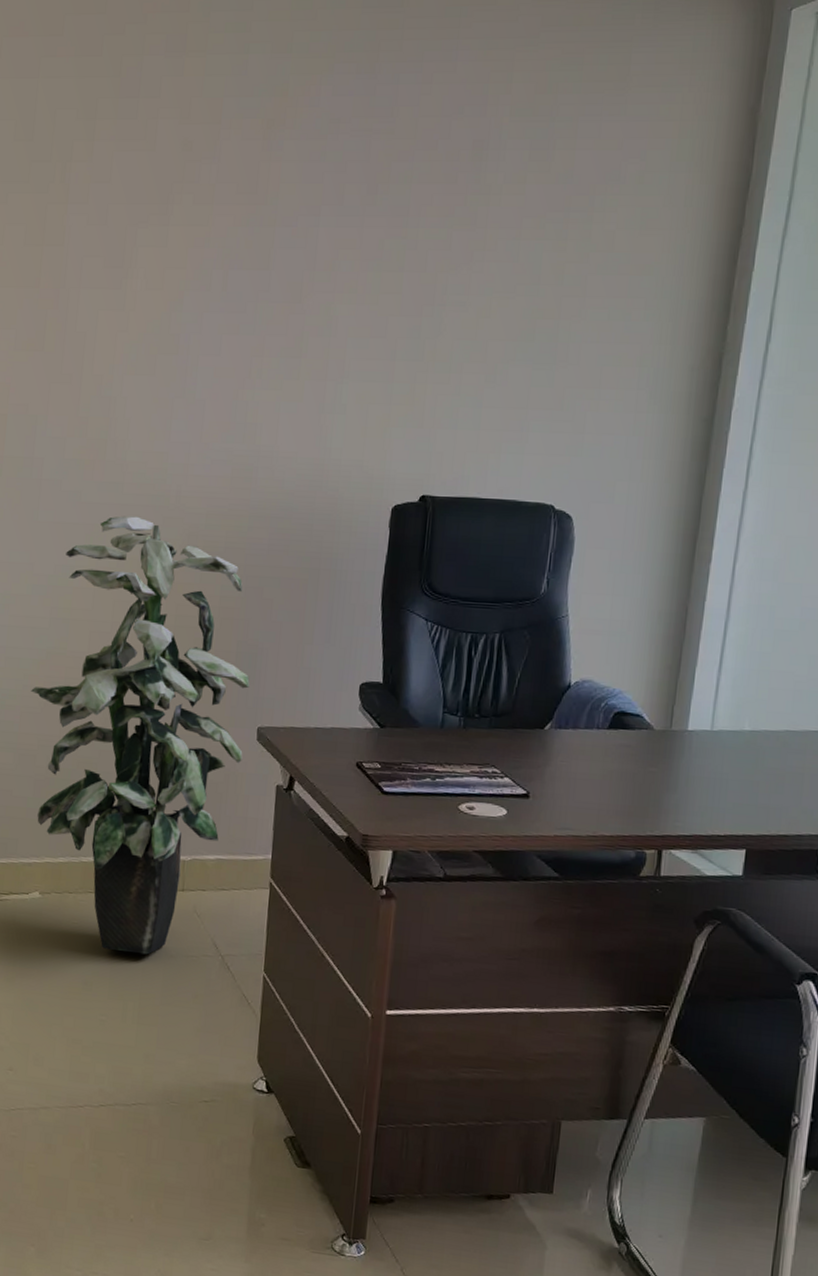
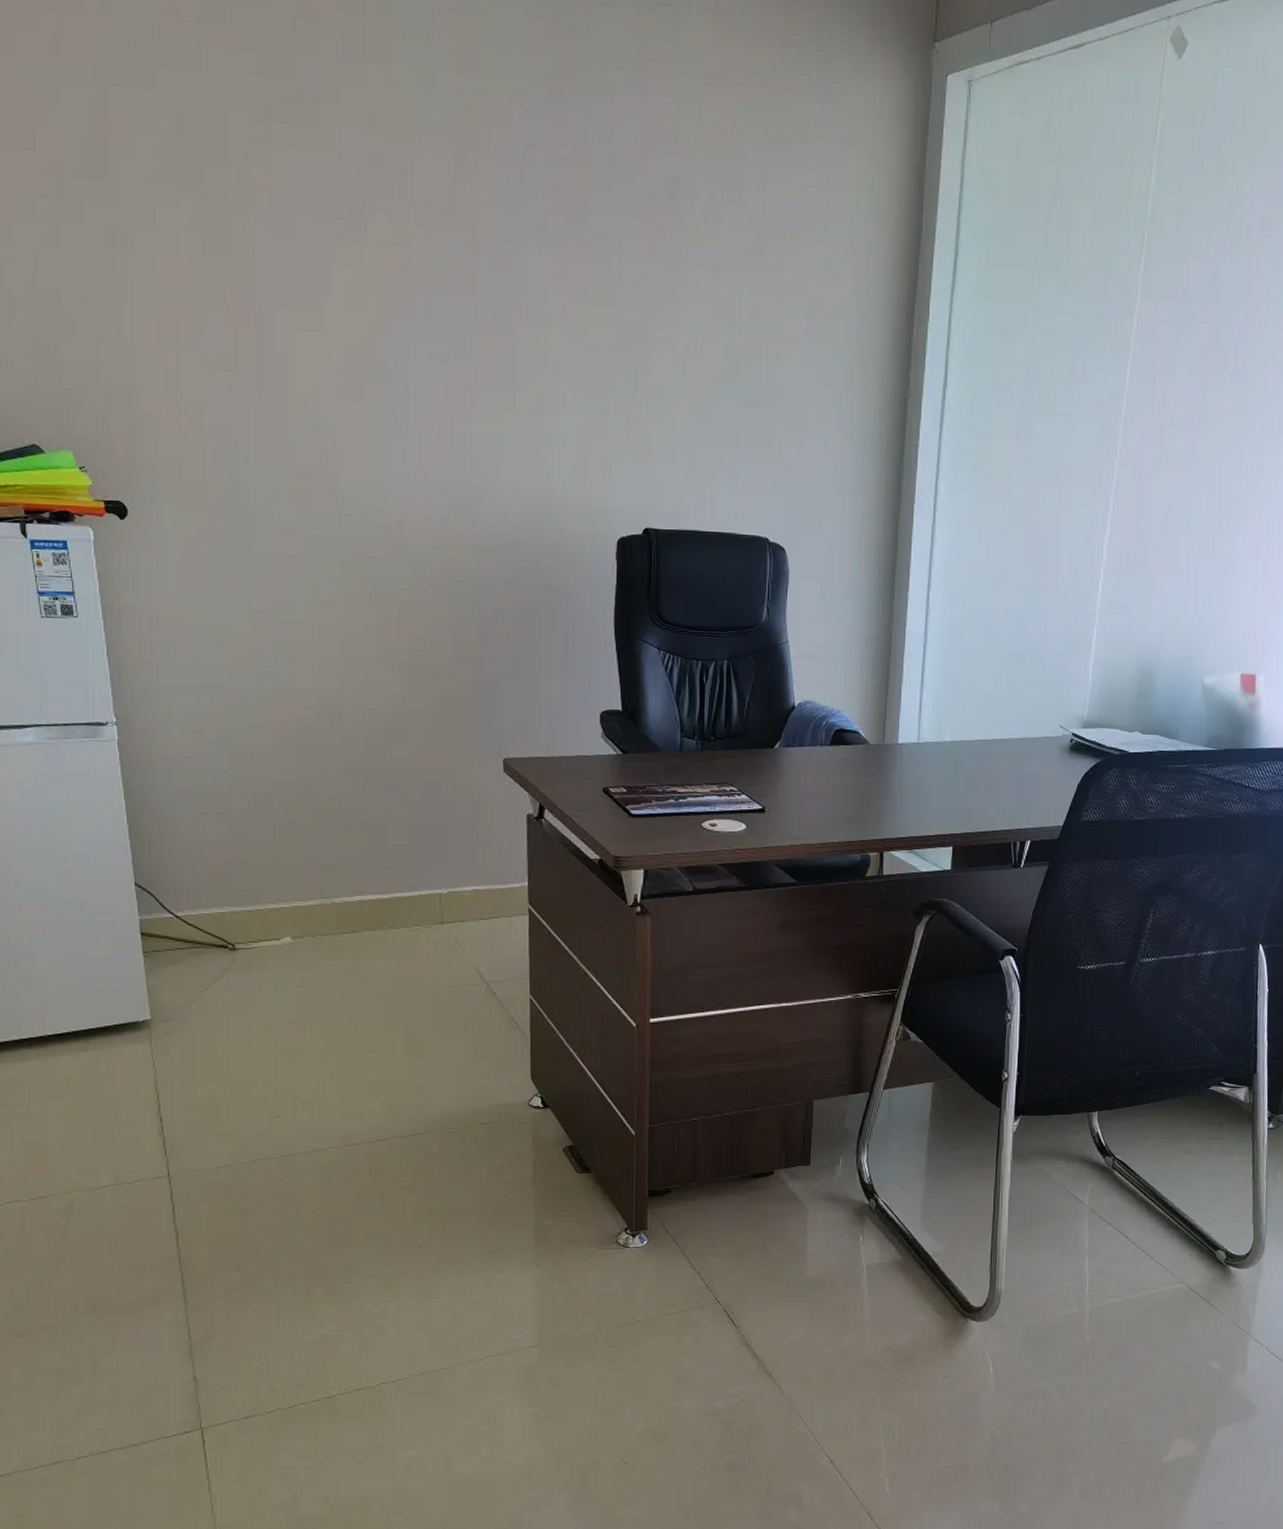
indoor plant: present [31,516,250,955] -> none [261,548,491,989]

